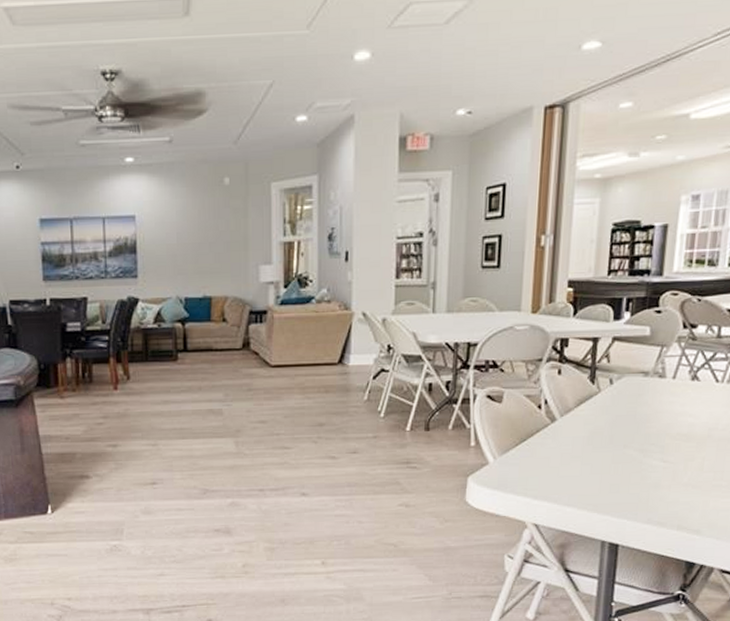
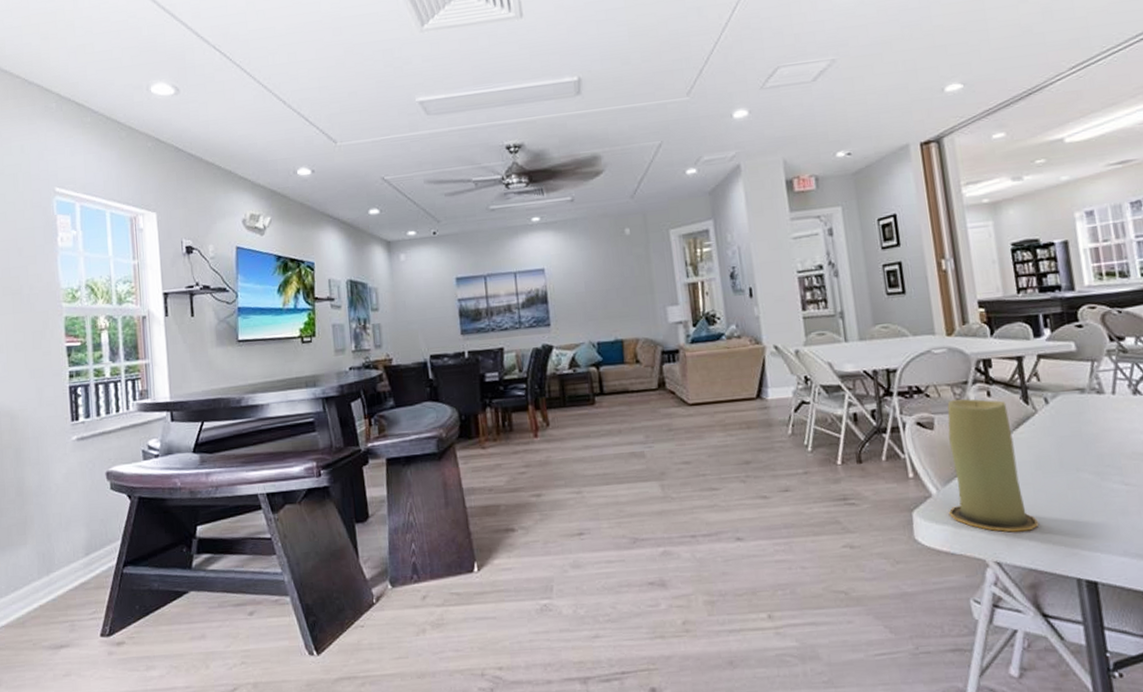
candle: none [500,375,580,499] -> present [947,399,1039,532]

